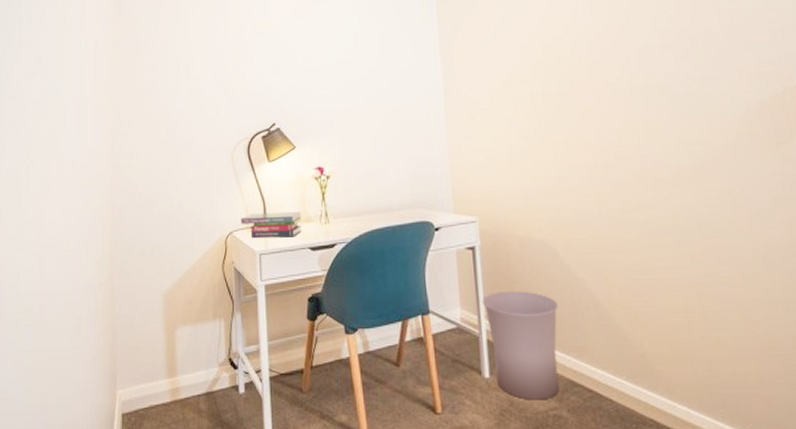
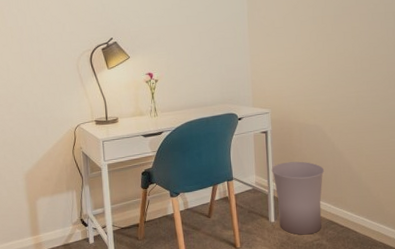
books: present [241,211,302,239] -> none [86,107,136,130]

